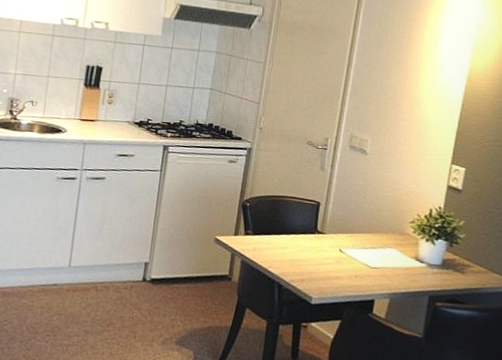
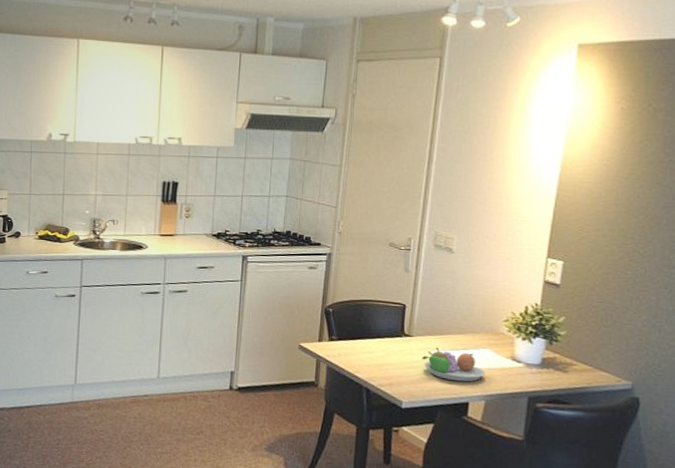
fruit bowl: none [333,245,391,280] -> present [422,347,486,382]

